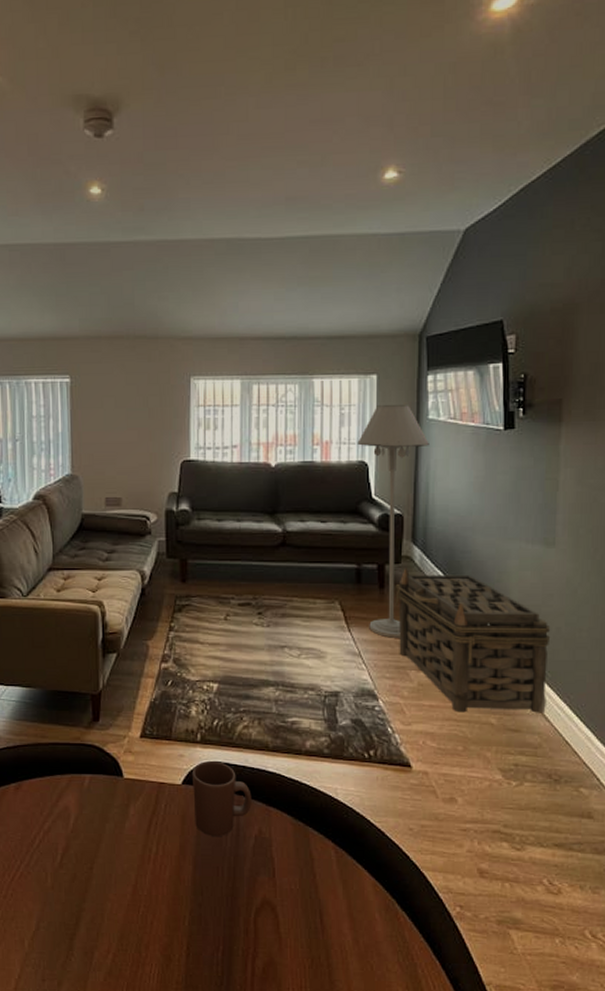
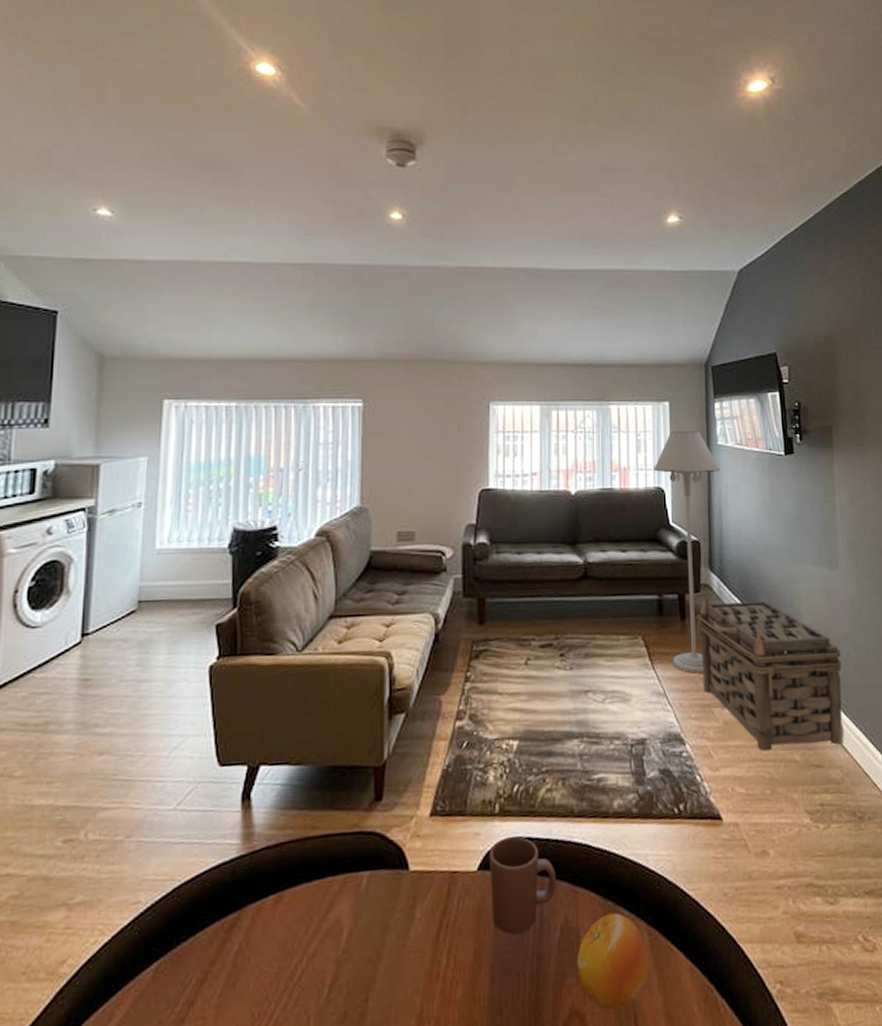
fruit: none [269,831,334,905] -> present [576,912,649,1010]

